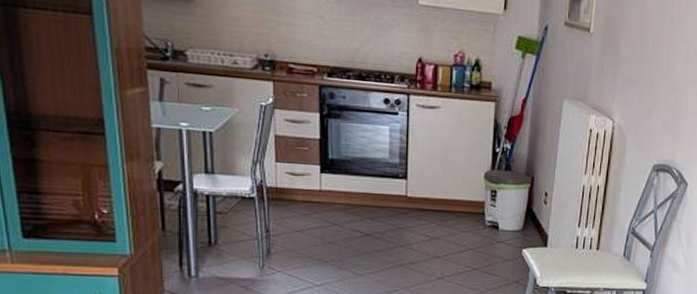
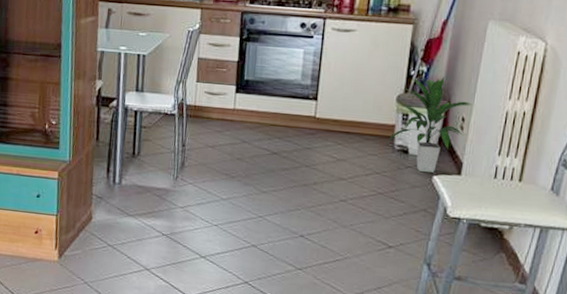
indoor plant: none [478,153,553,246] -> present [387,77,472,172]

